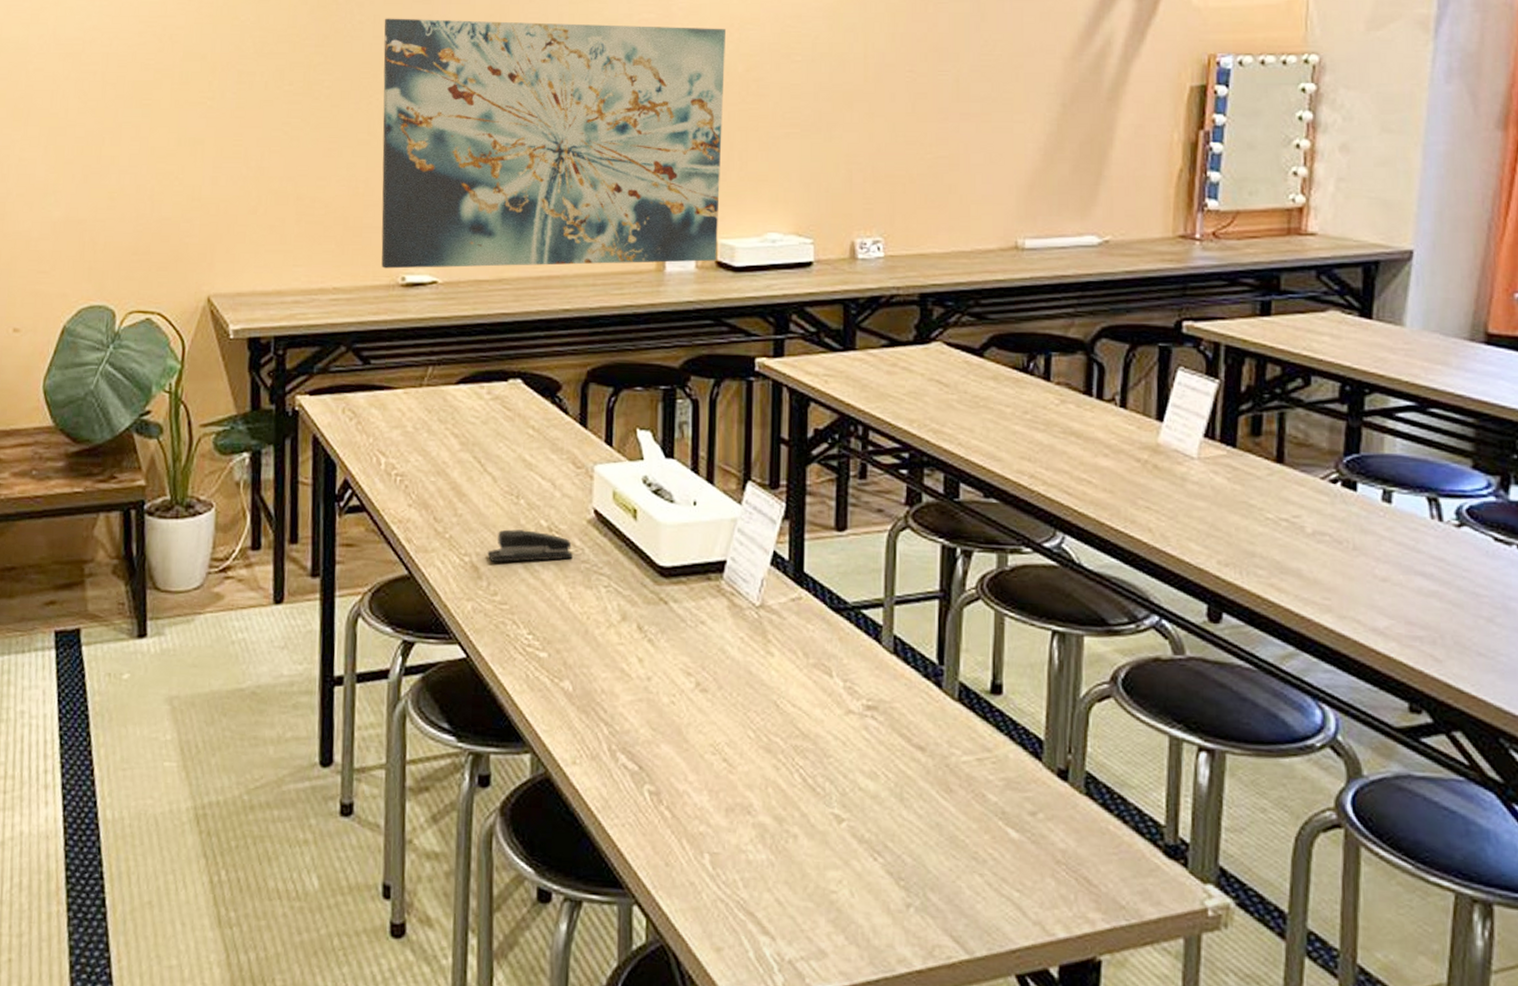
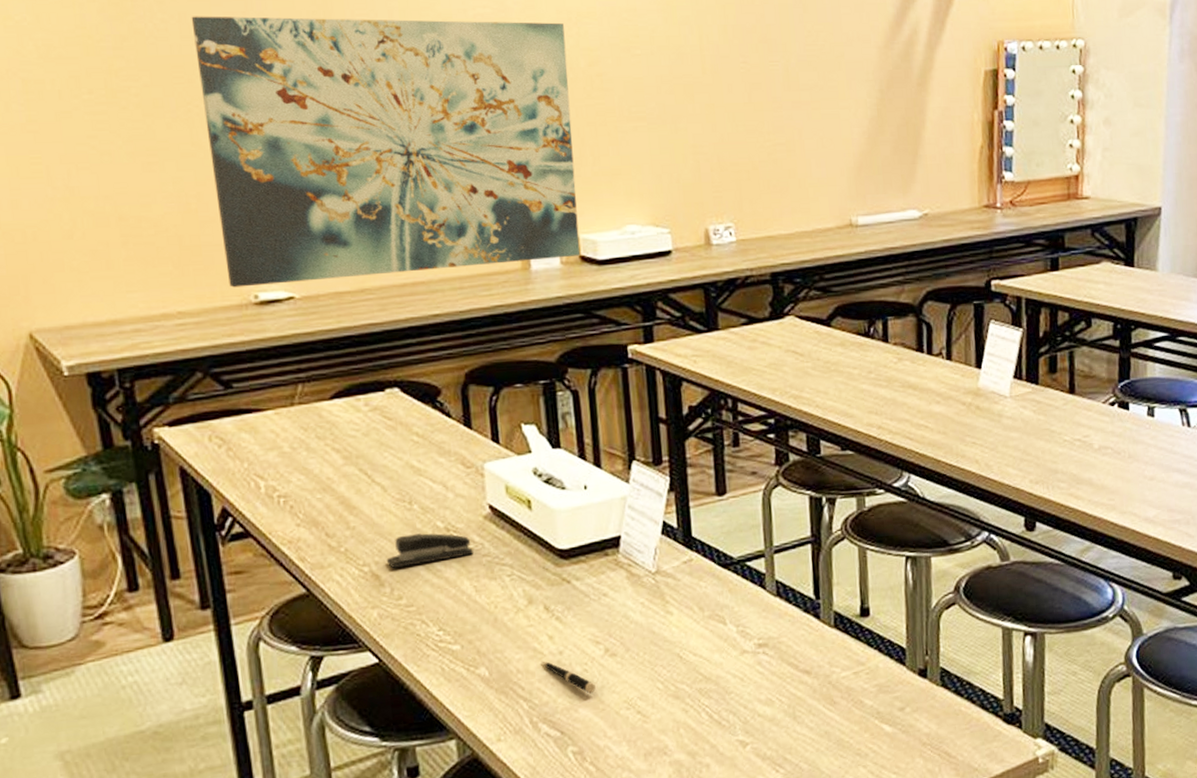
pen: none [627,684,681,730] -> present [541,661,596,694]

